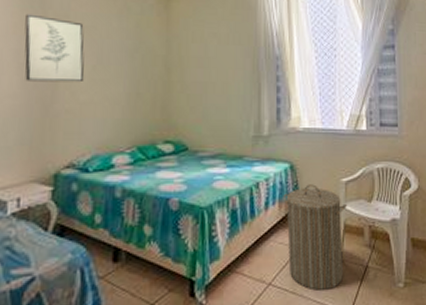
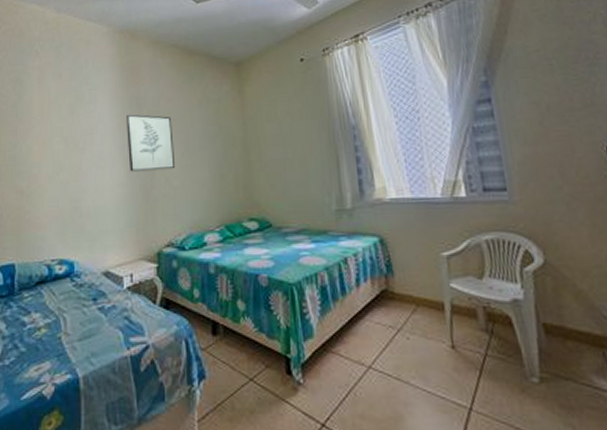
laundry hamper: present [283,184,347,291] -> none [375,259,457,378]

